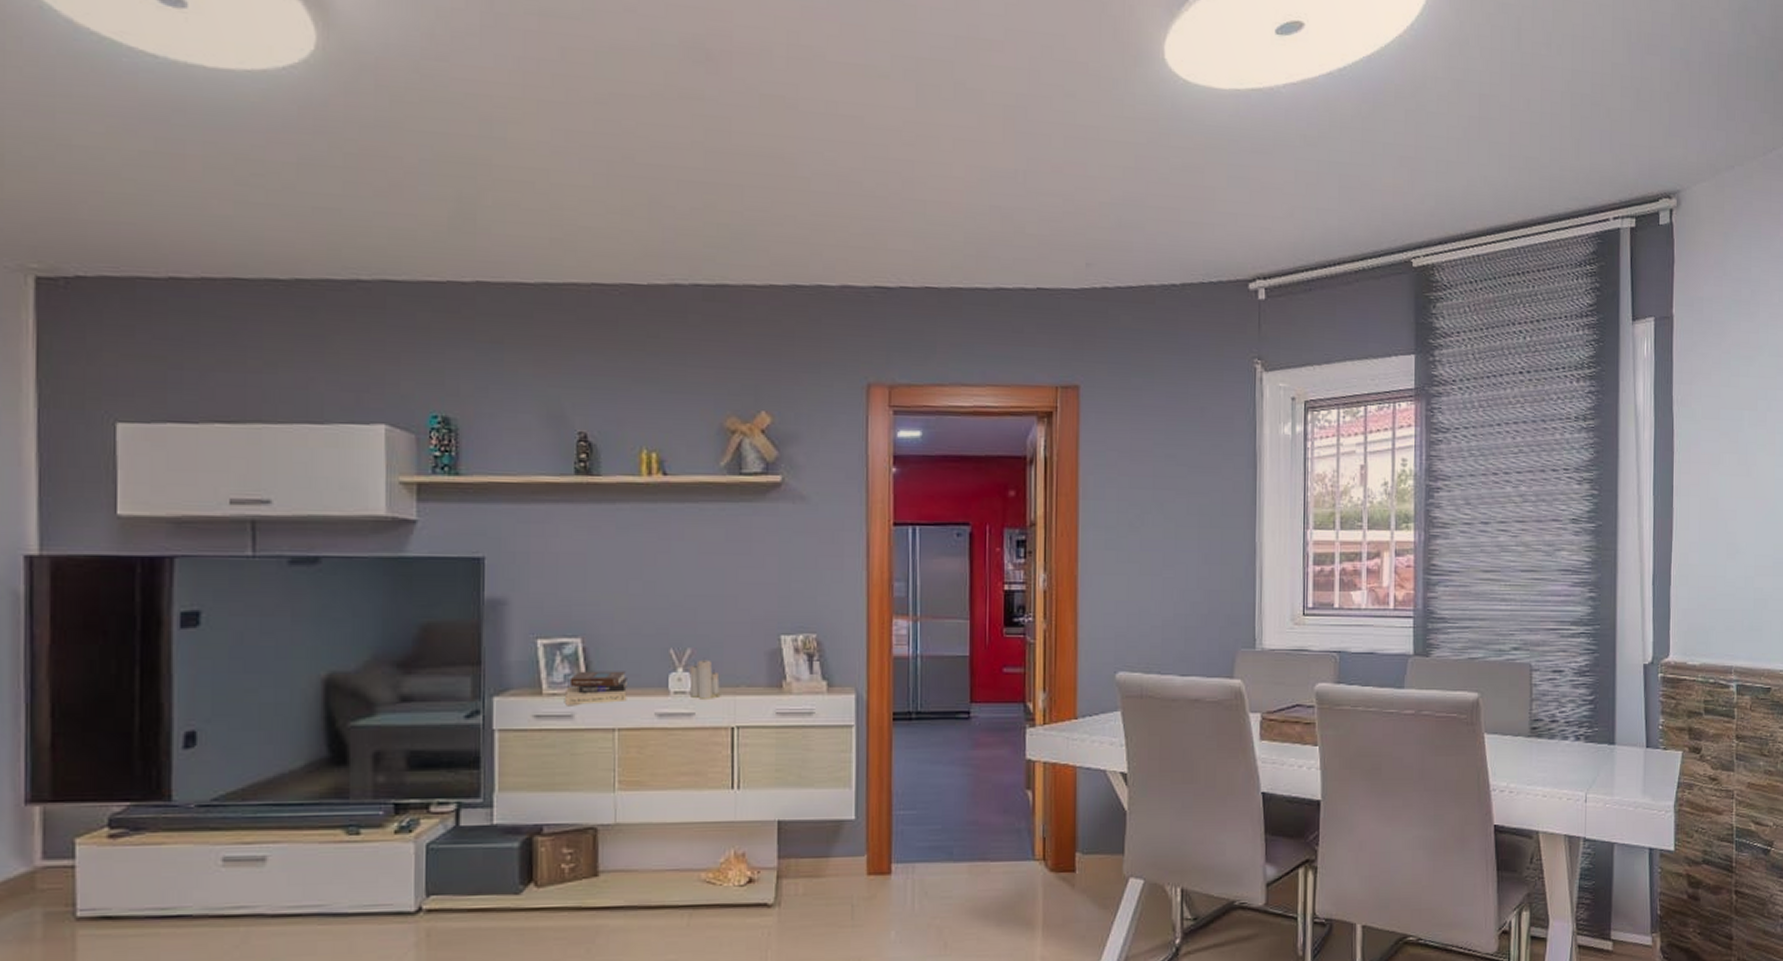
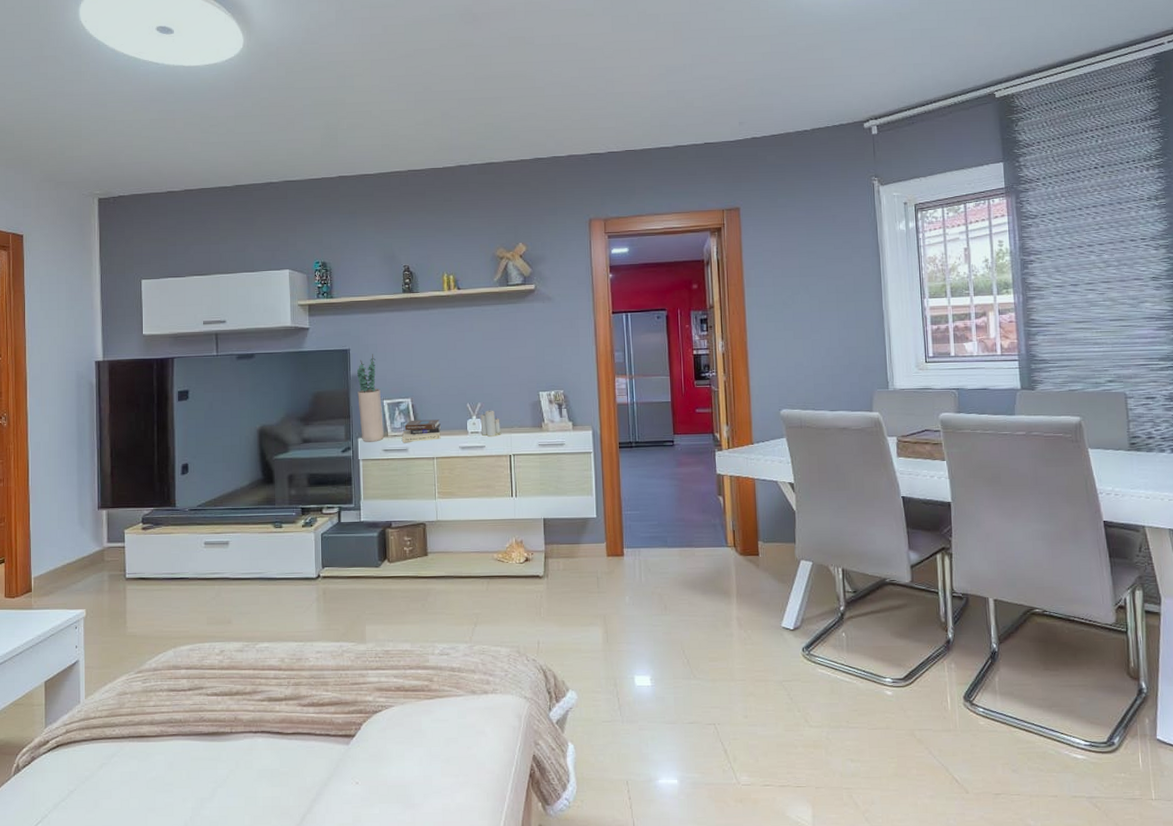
vase: none [495,566,537,703] -> present [357,354,385,442]

